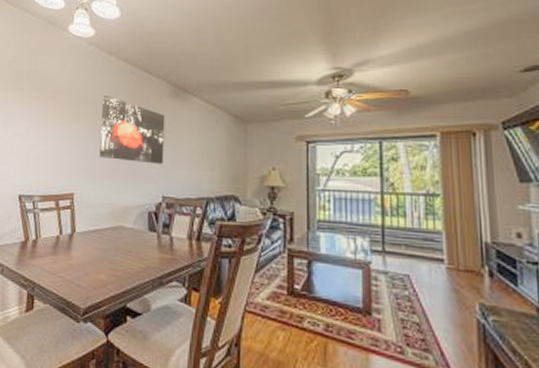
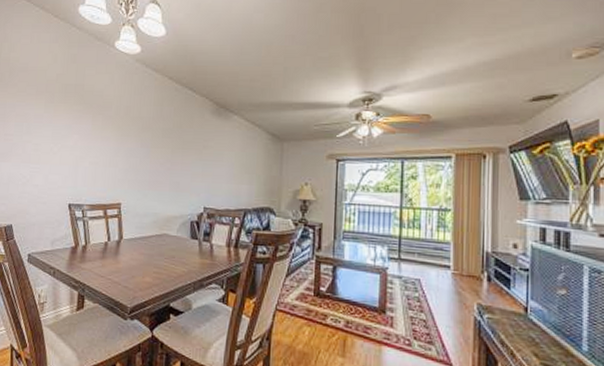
wall art: present [99,94,165,164] -> none [145,110,208,178]

